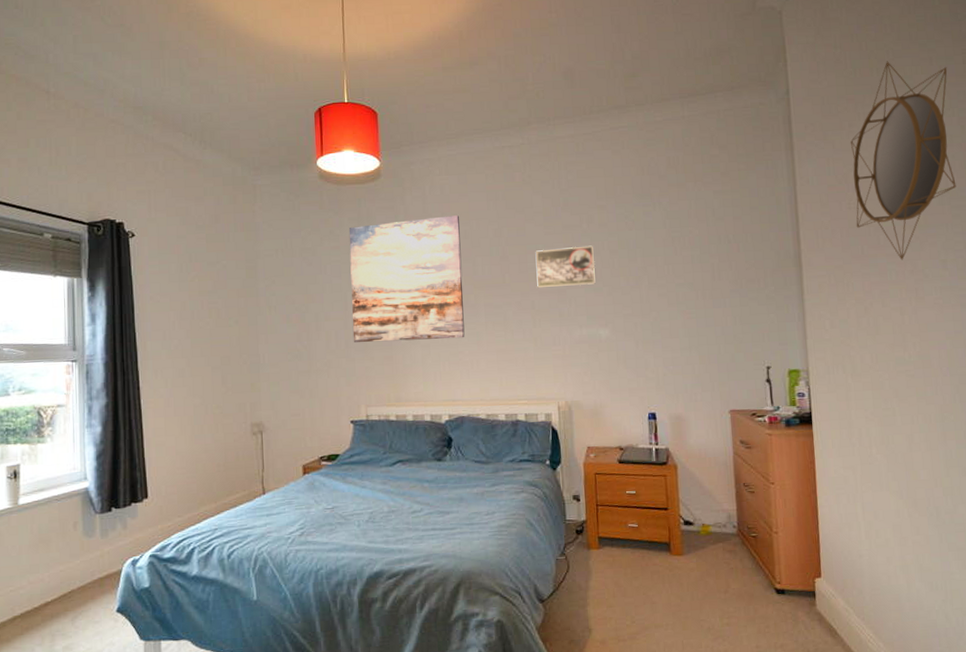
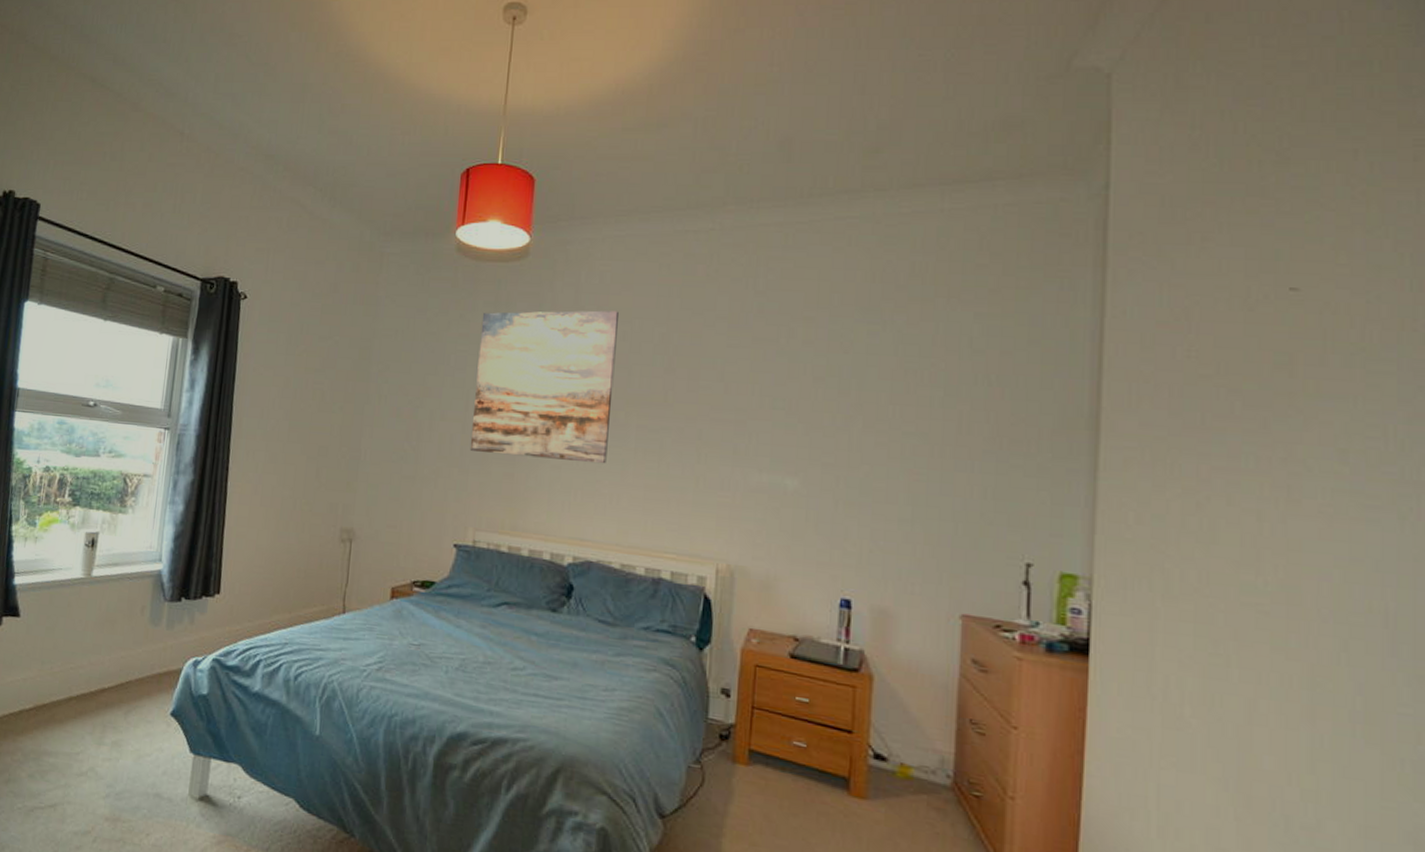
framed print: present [535,245,596,288] -> none [708,366,791,418]
home mirror: present [851,61,956,260] -> none [1196,150,1384,442]

